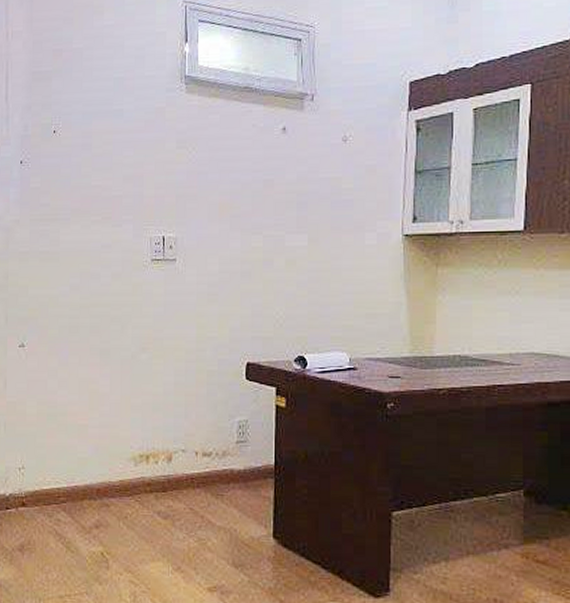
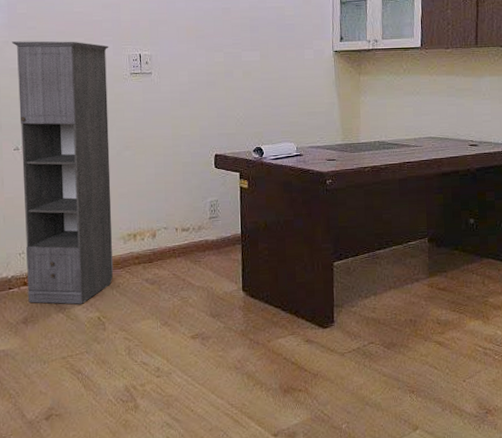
storage cabinet: none [23,220,129,535] -> present [12,41,113,305]

